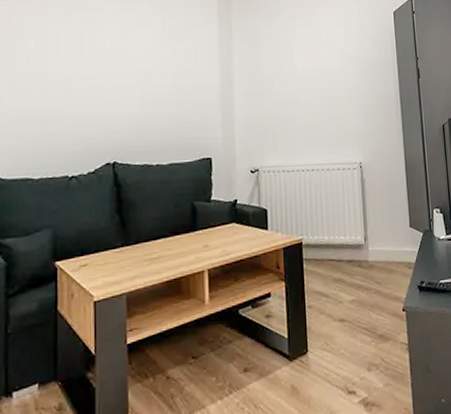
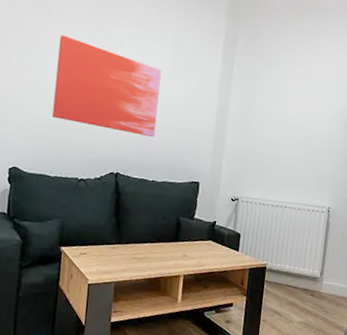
wall art: none [30,17,153,116] -> present [52,35,162,138]

